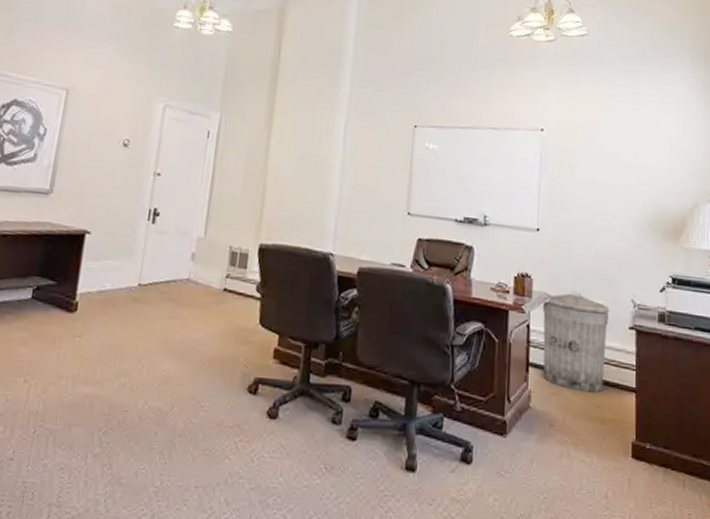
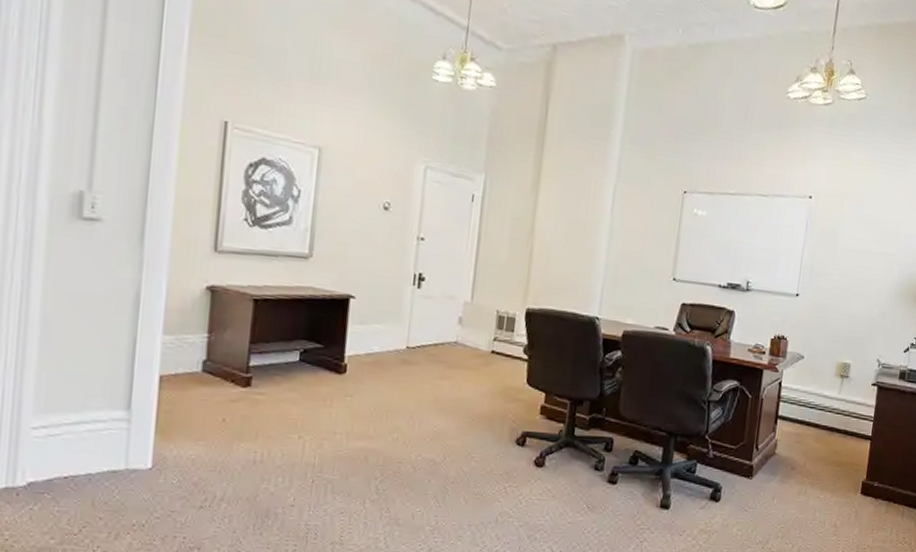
trash can: present [542,291,610,393] -> none [790,352,857,441]

